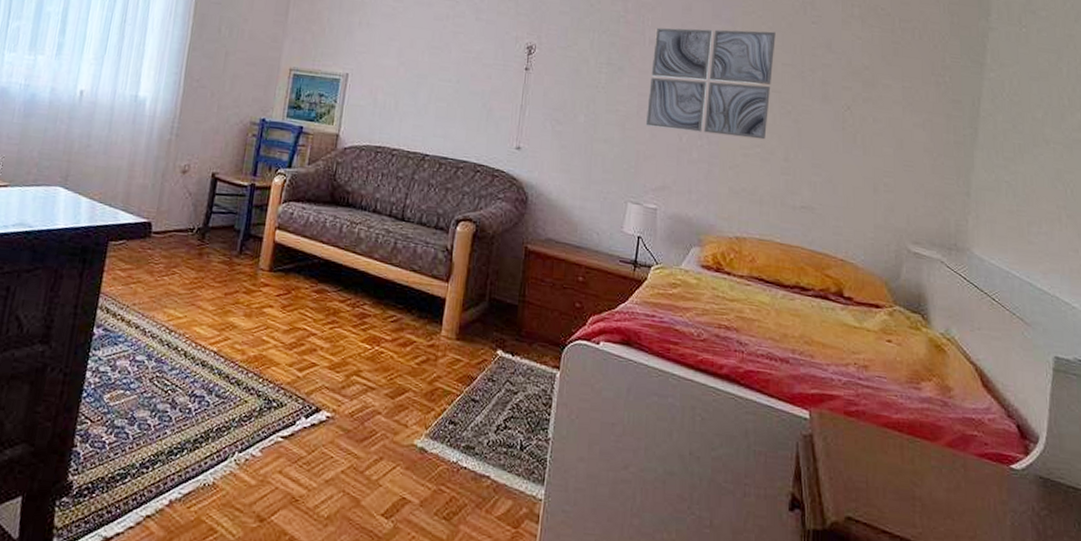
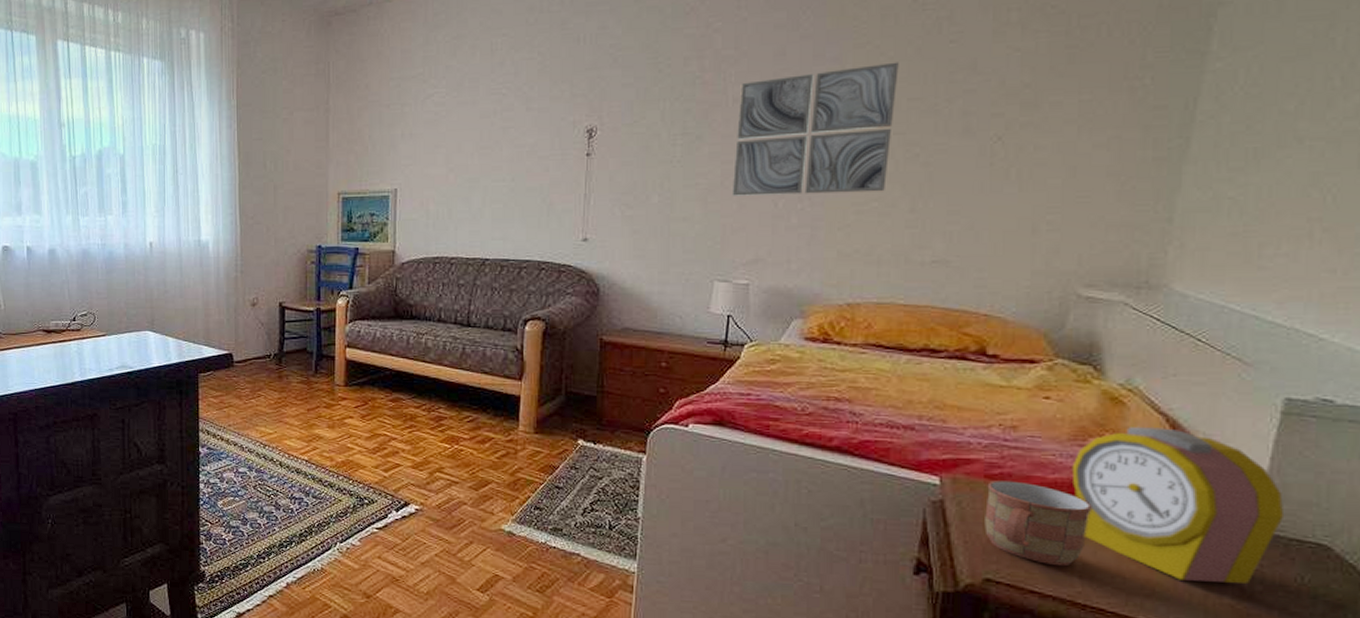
mug: none [845,417,927,505] -> present [984,480,1093,565]
alarm clock: none [910,373,1063,528] -> present [1071,427,1285,583]

